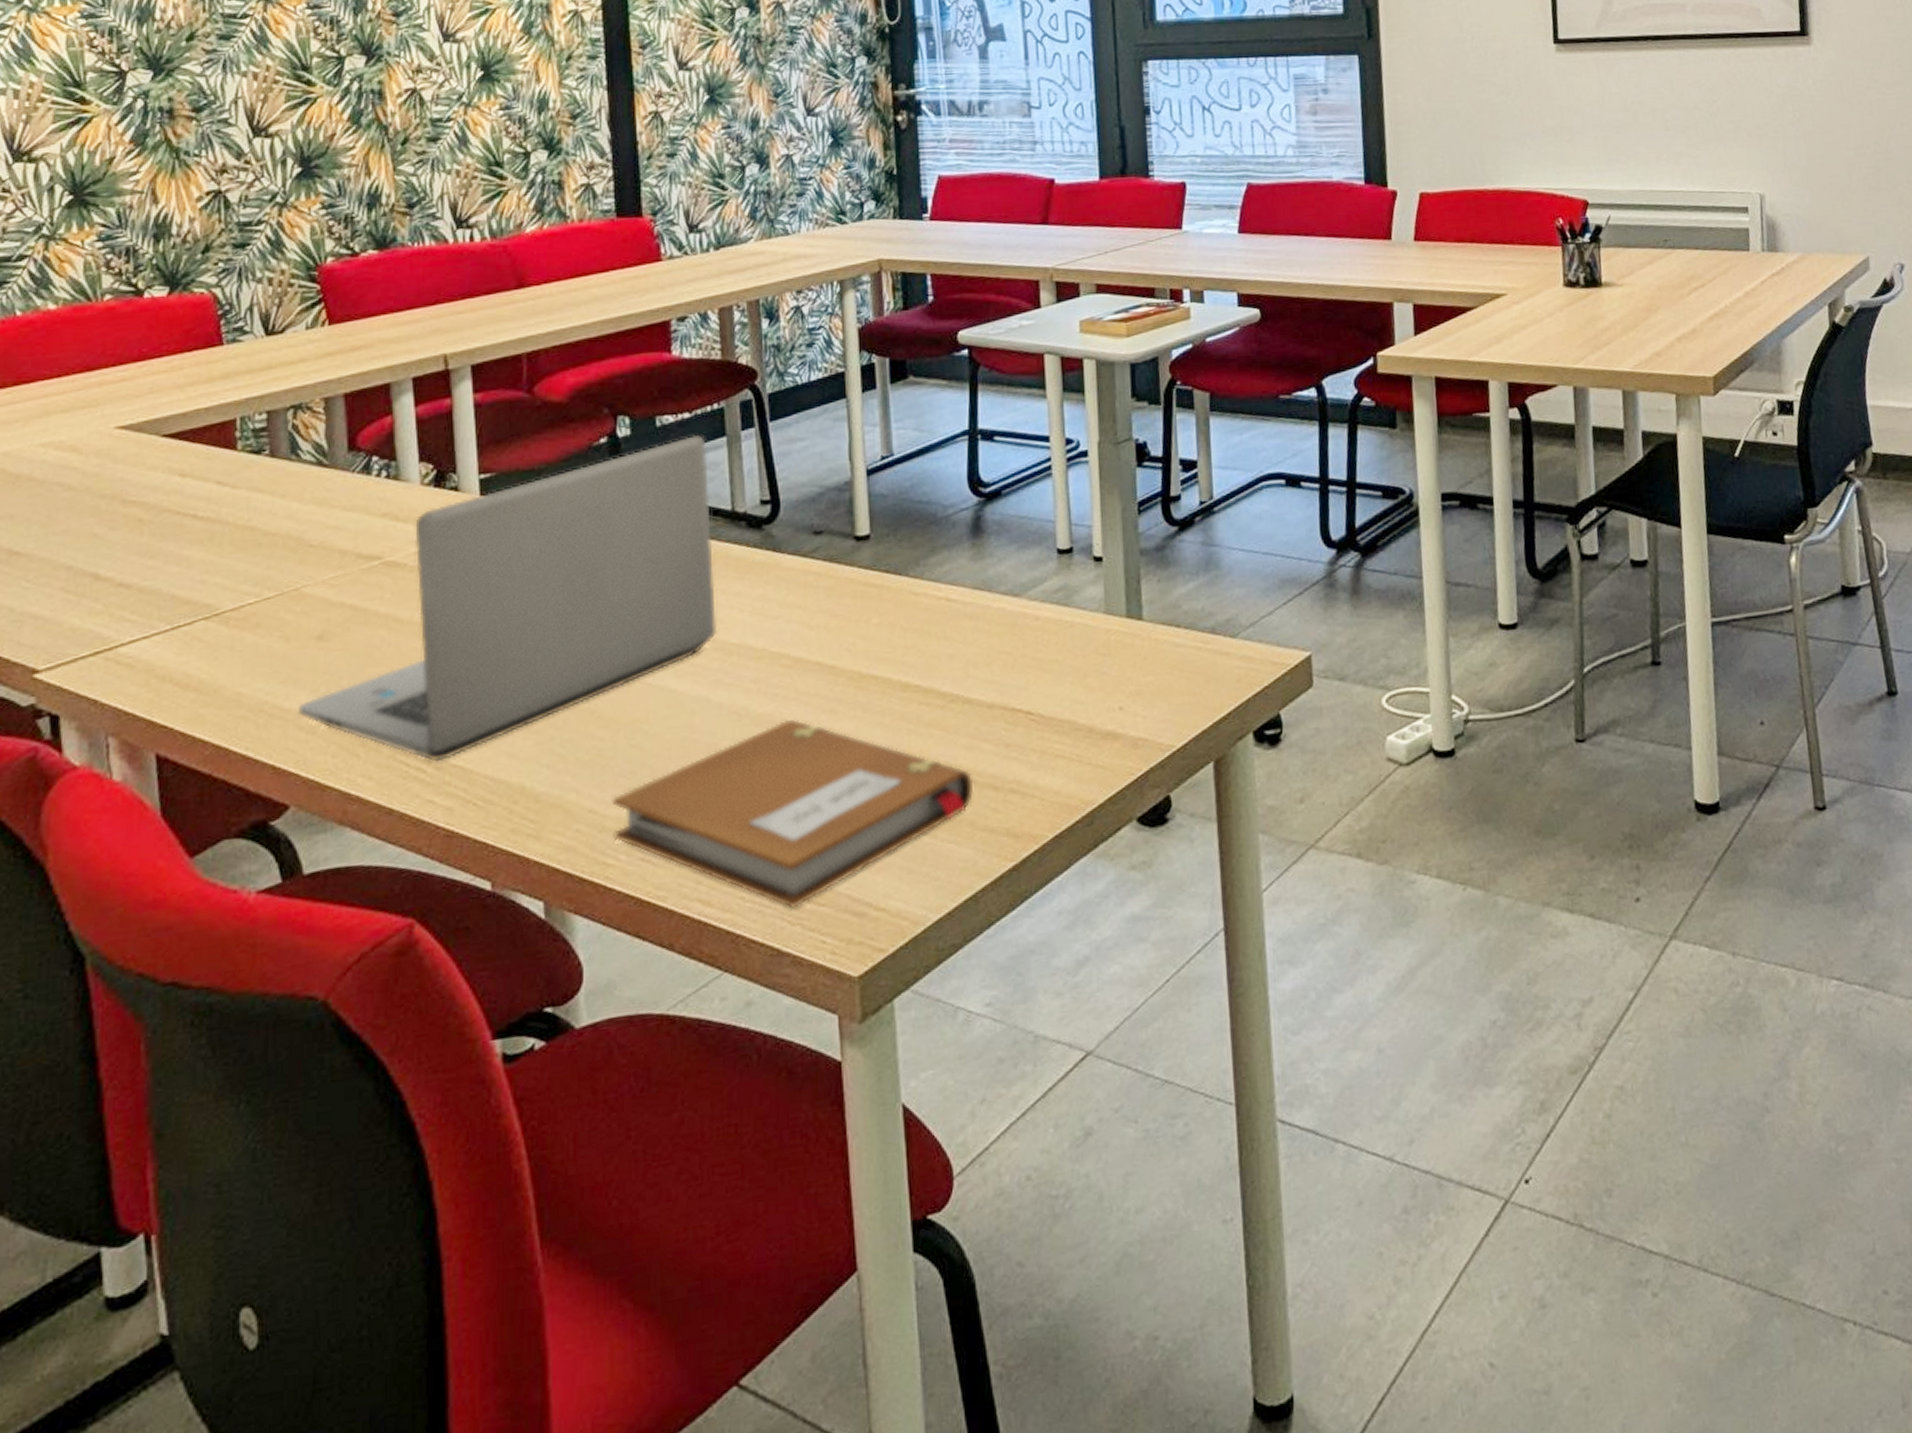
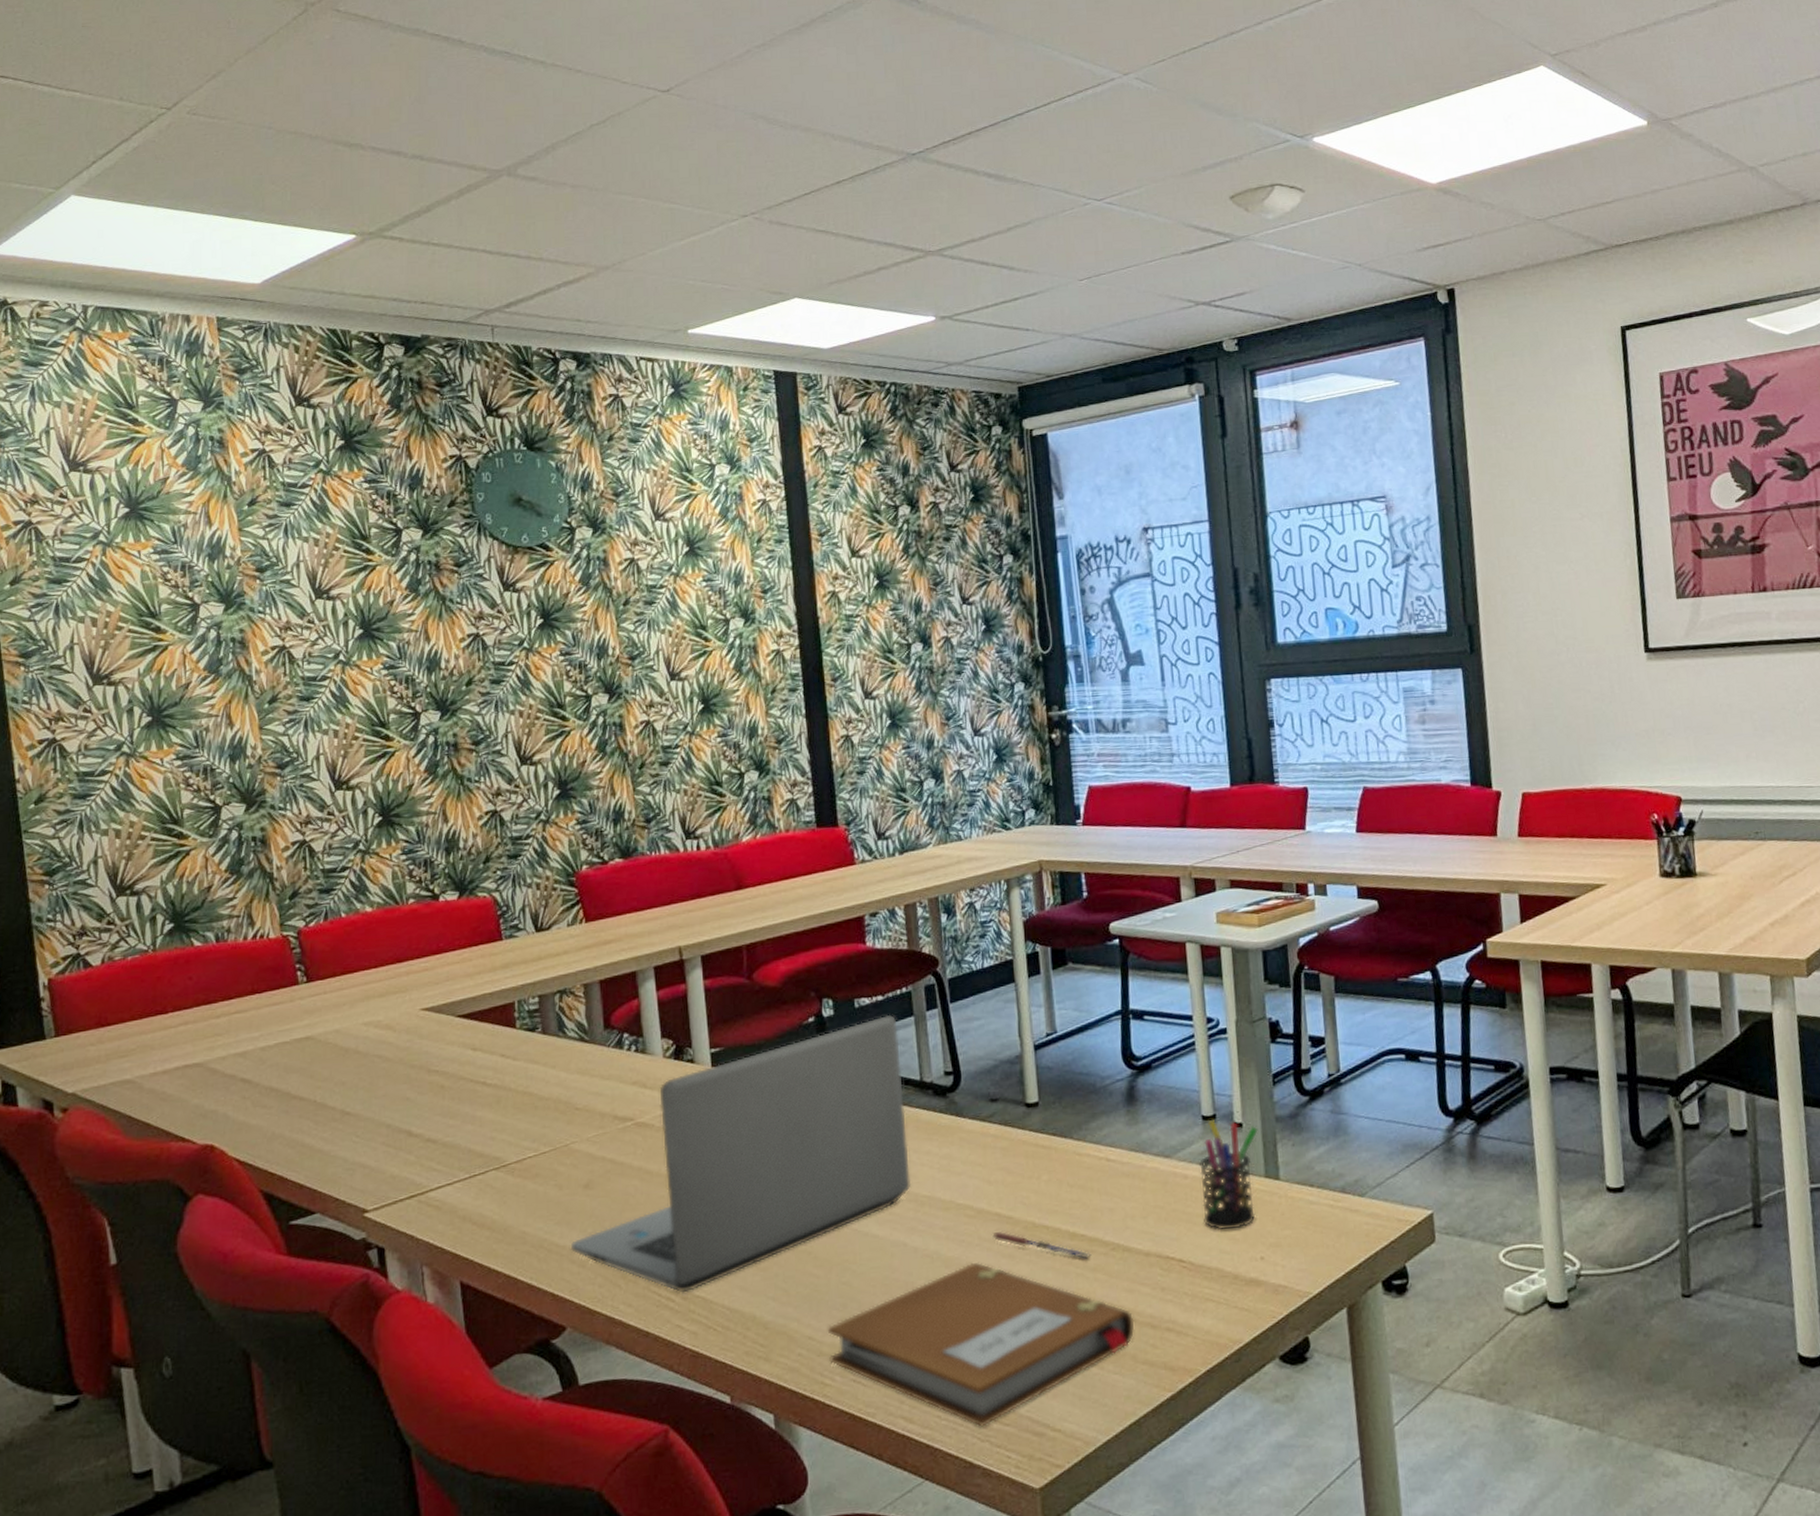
pen: none [812,682,926,713] -> present [992,1230,1092,1259]
pen holder: none [1053,552,1120,677] -> present [1199,1119,1258,1230]

